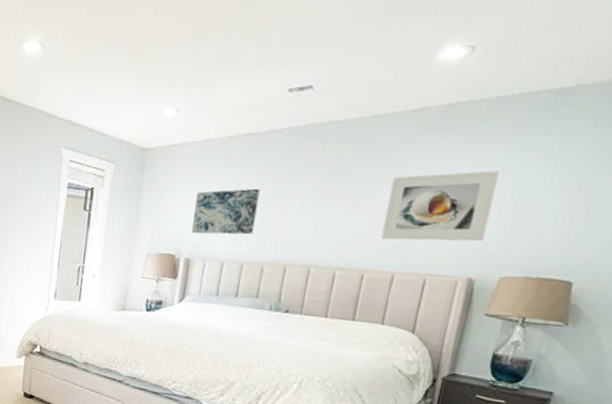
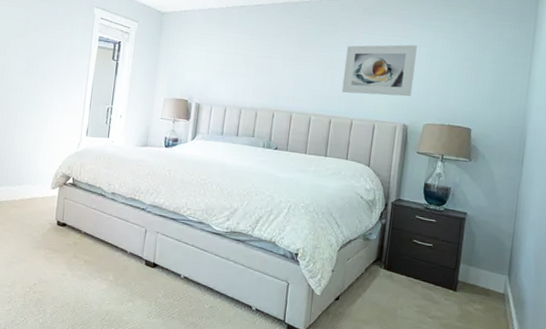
wall art: present [191,188,260,235] -> none [200,49,252,86]

